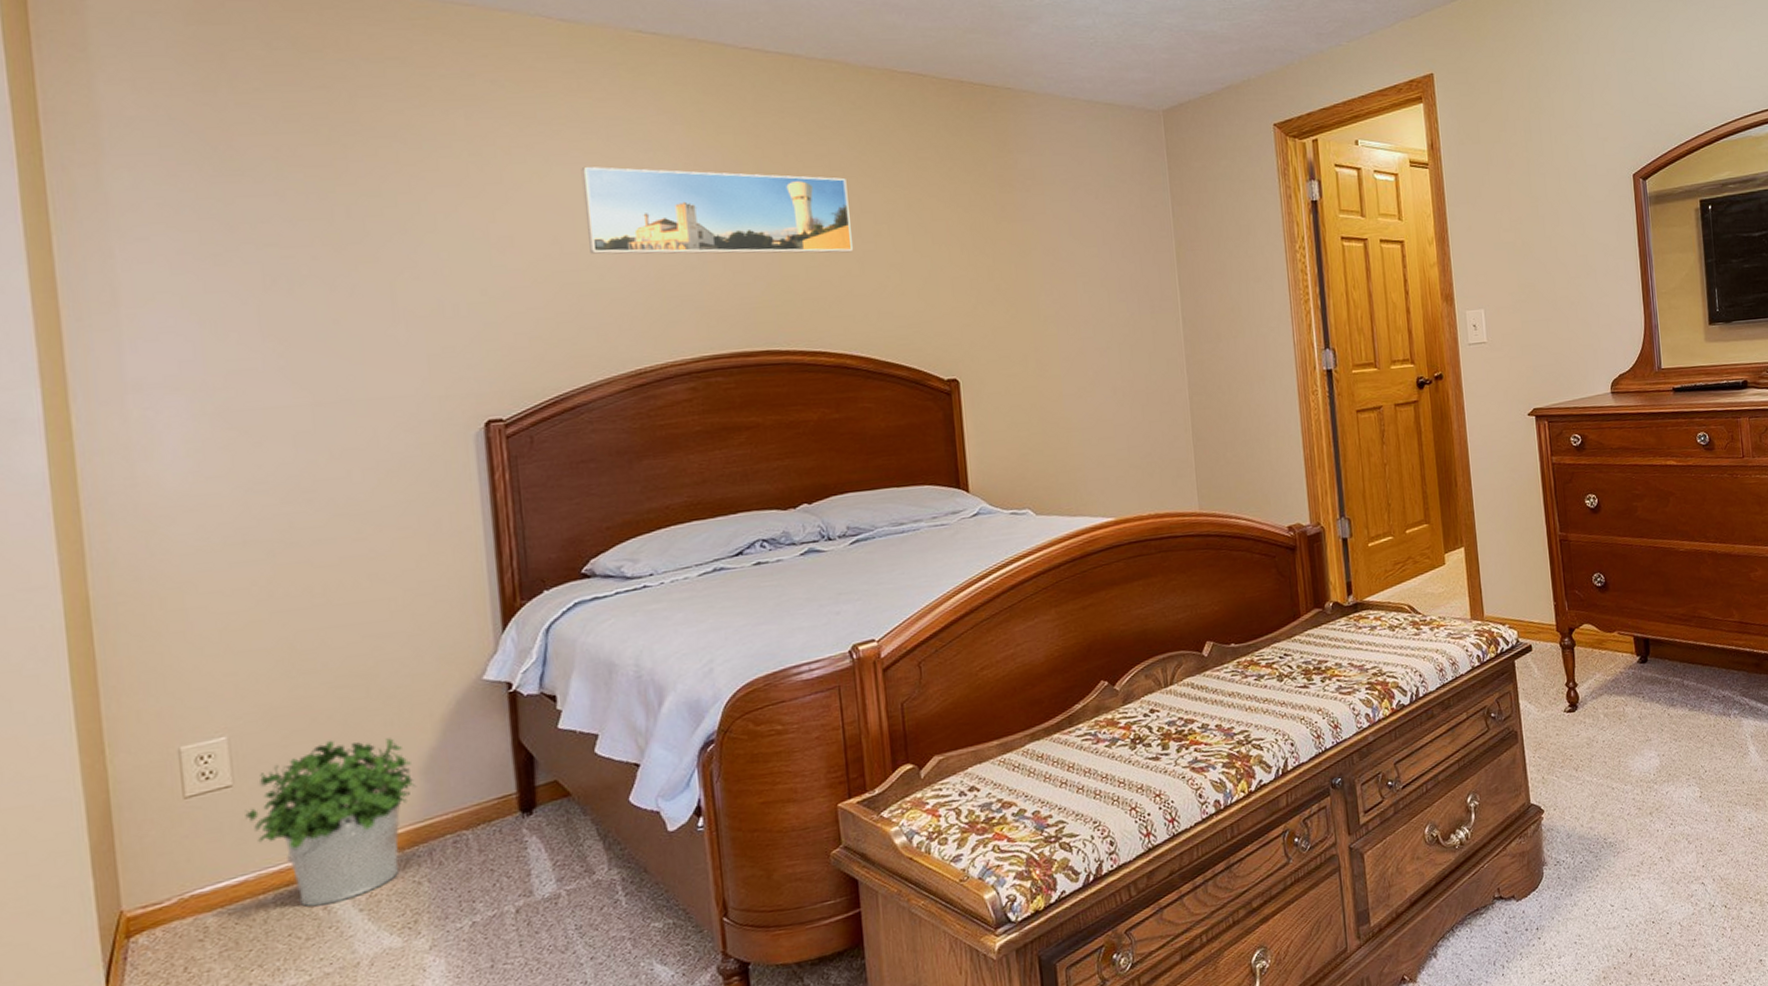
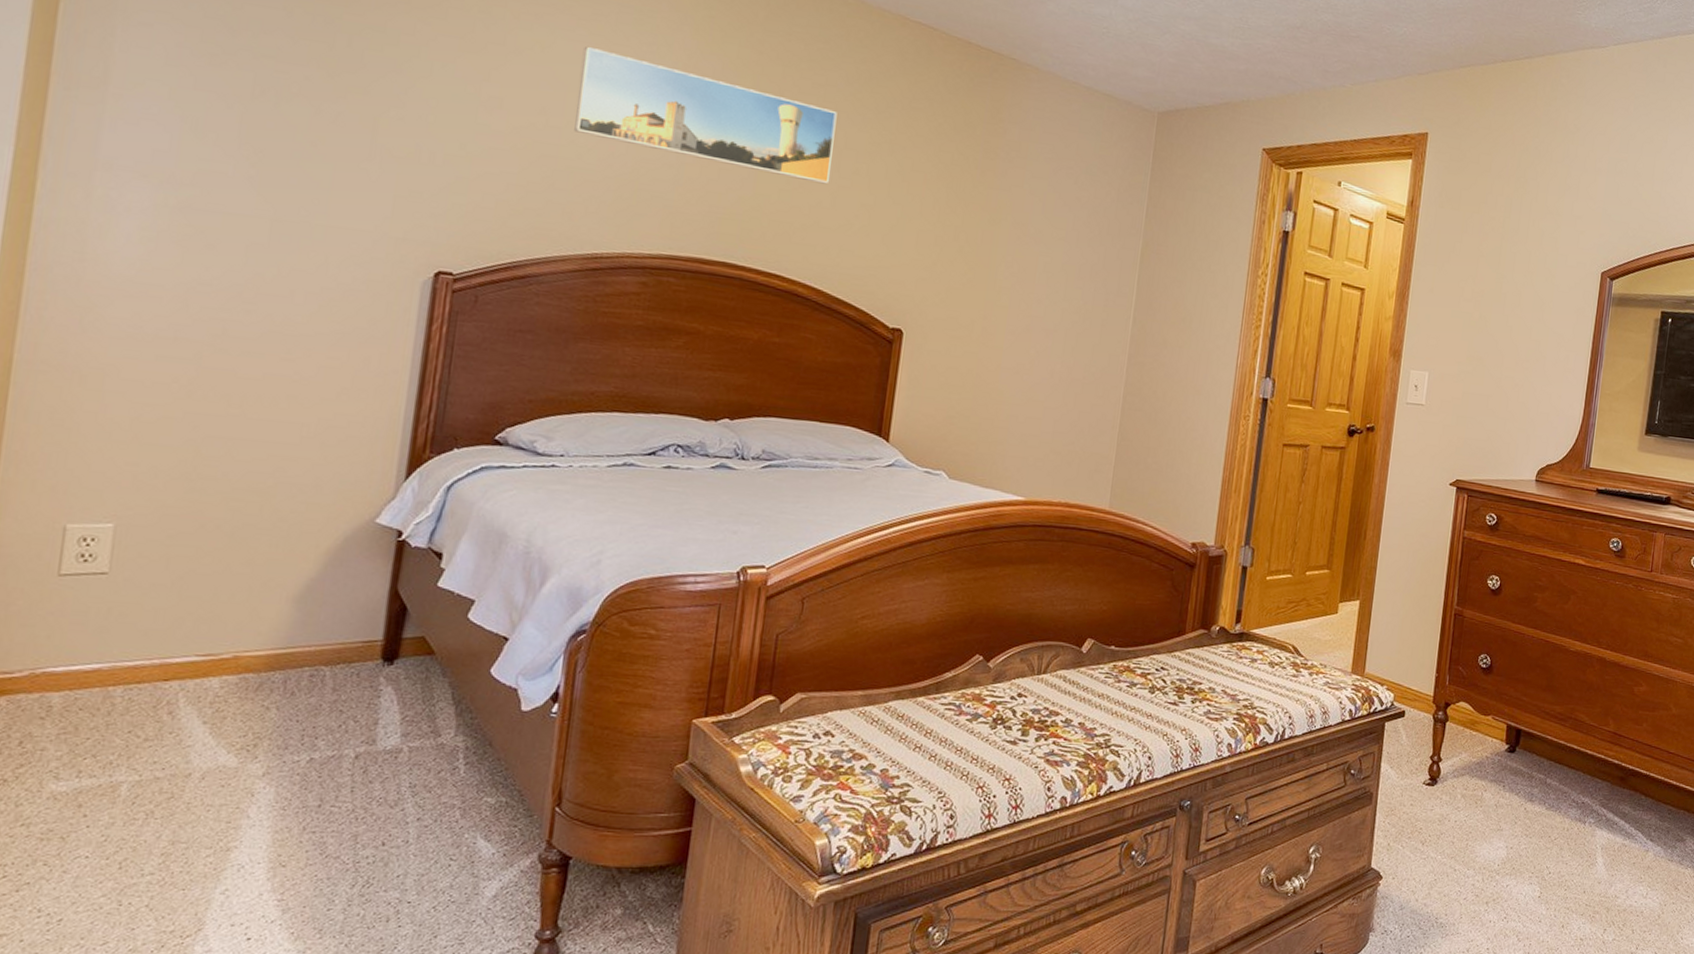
potted plant: present [245,738,417,907] -> none [113,549,287,710]

